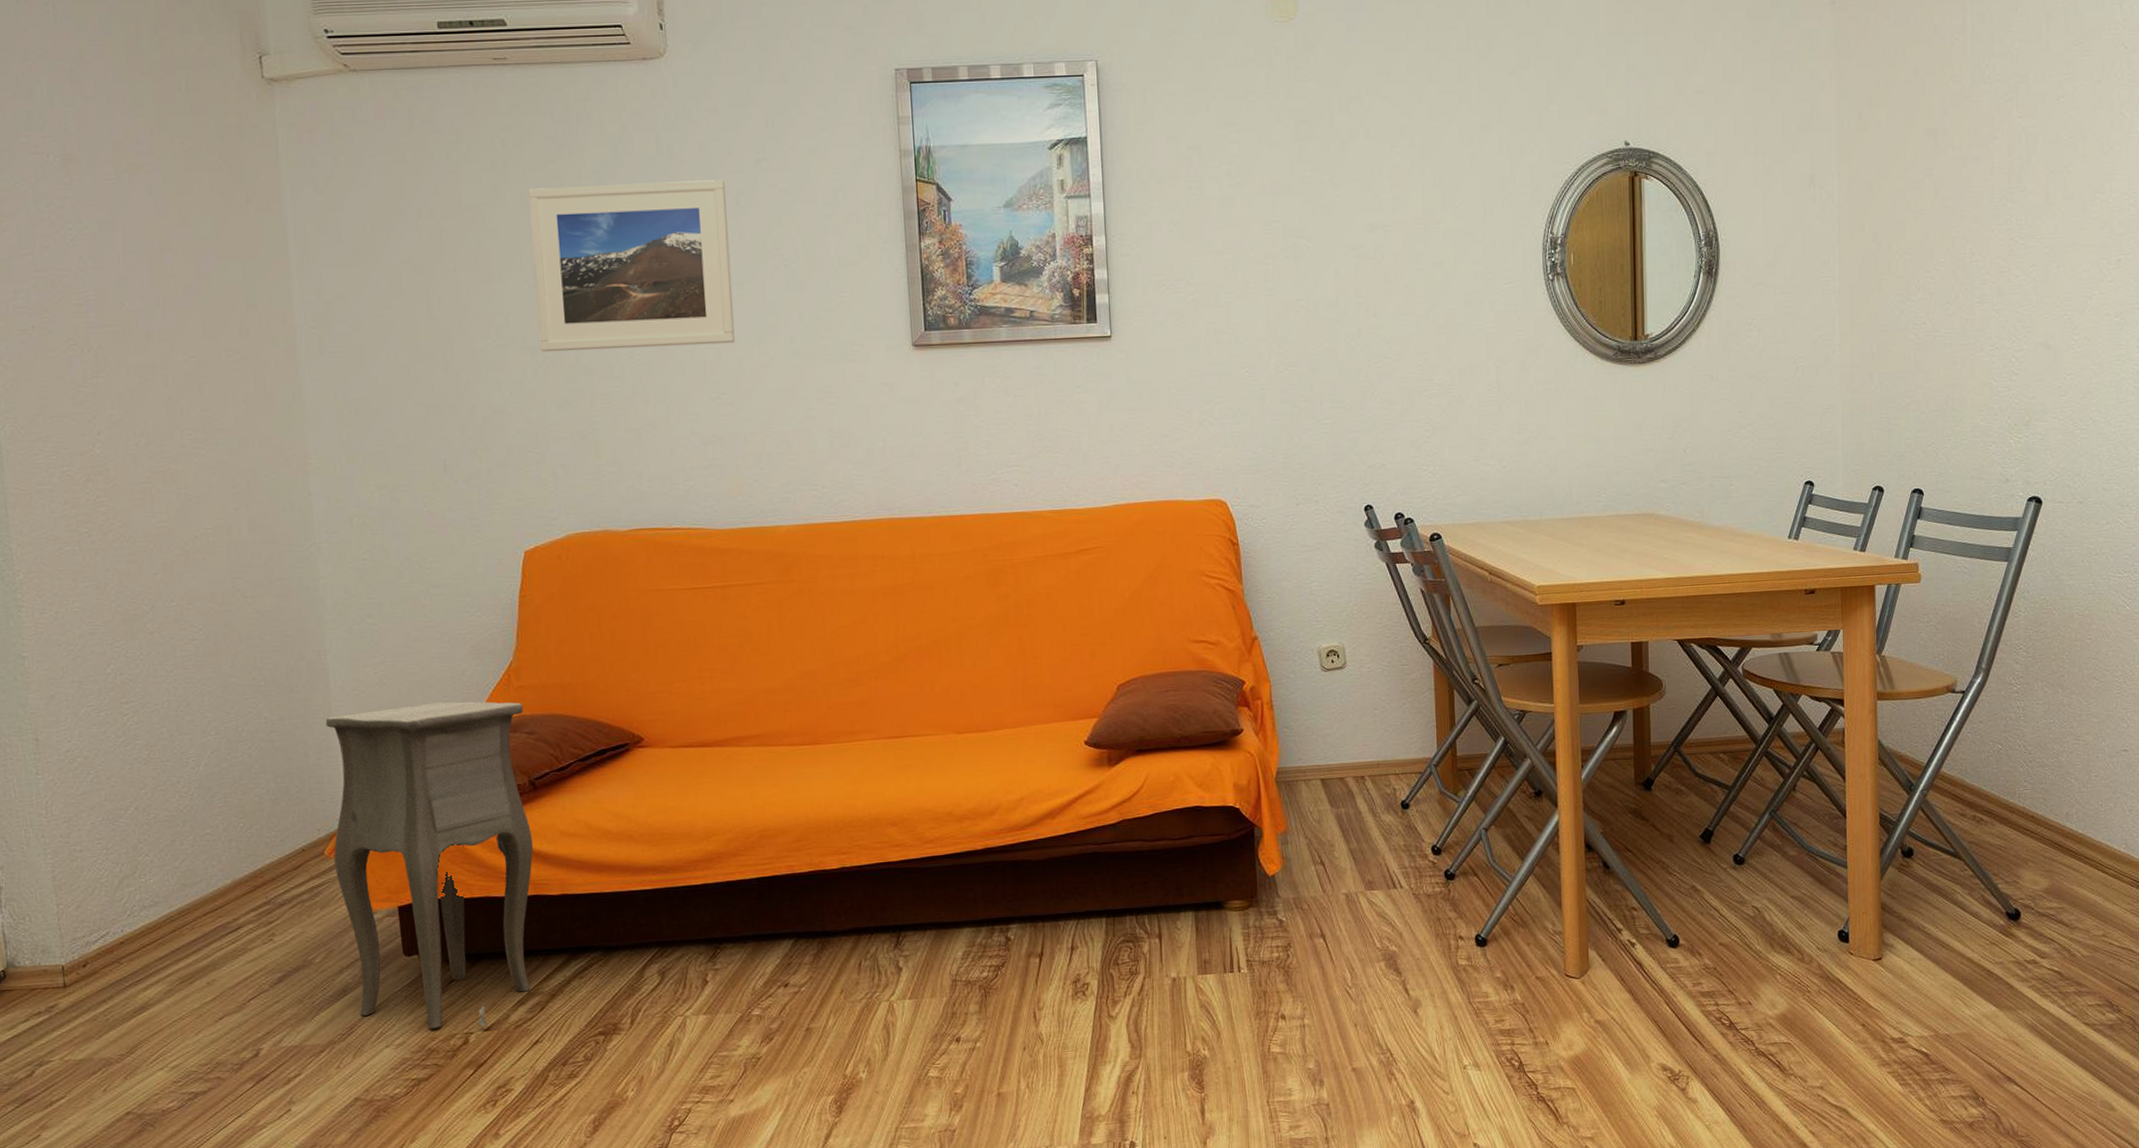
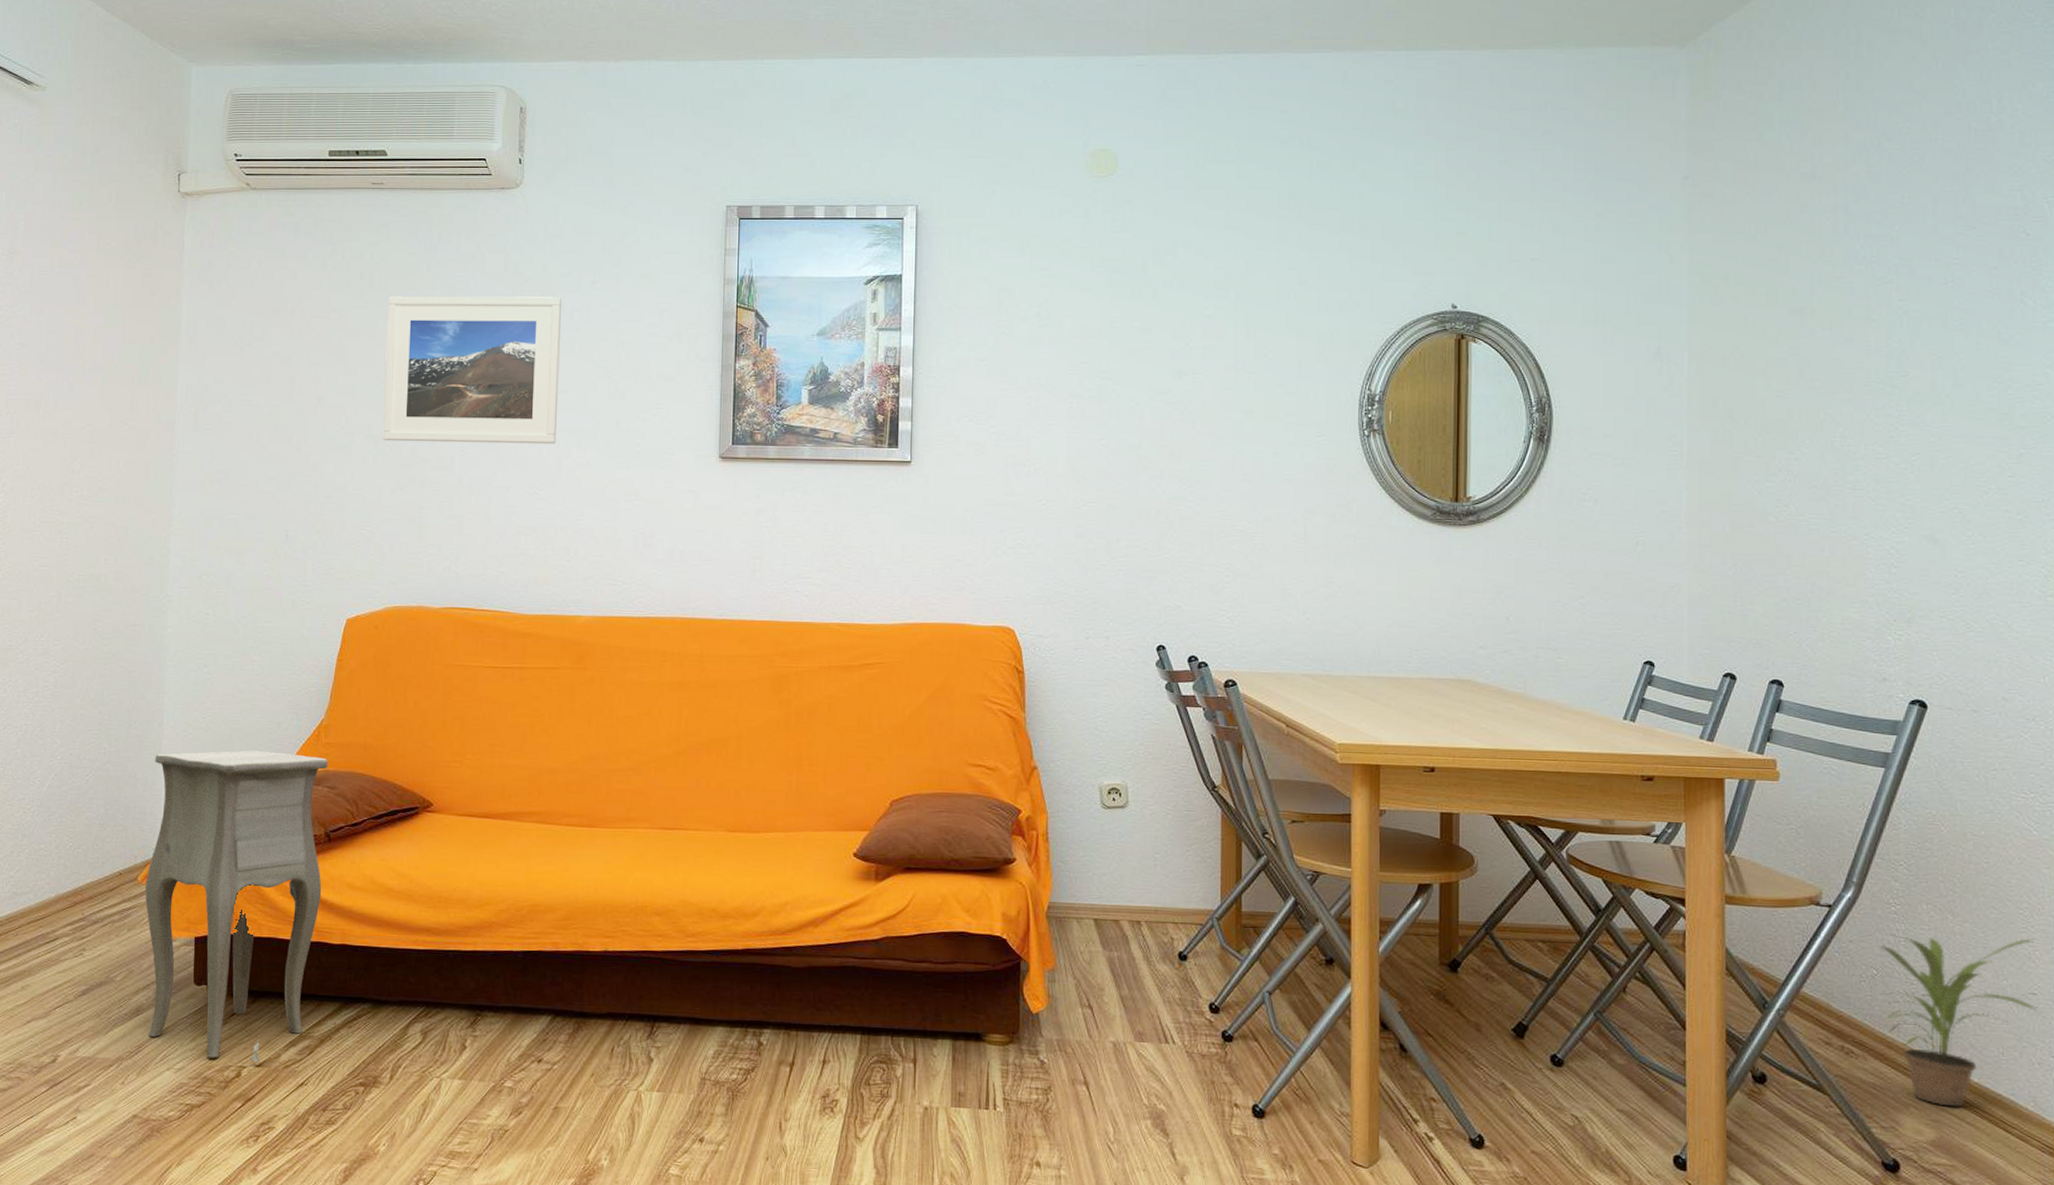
potted plant: none [2002,702,2129,858] -> present [1877,933,2038,1107]

